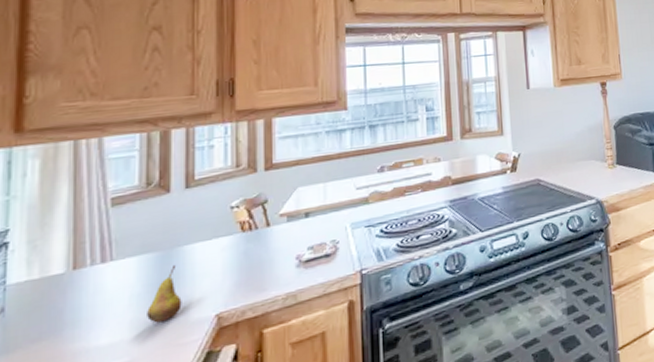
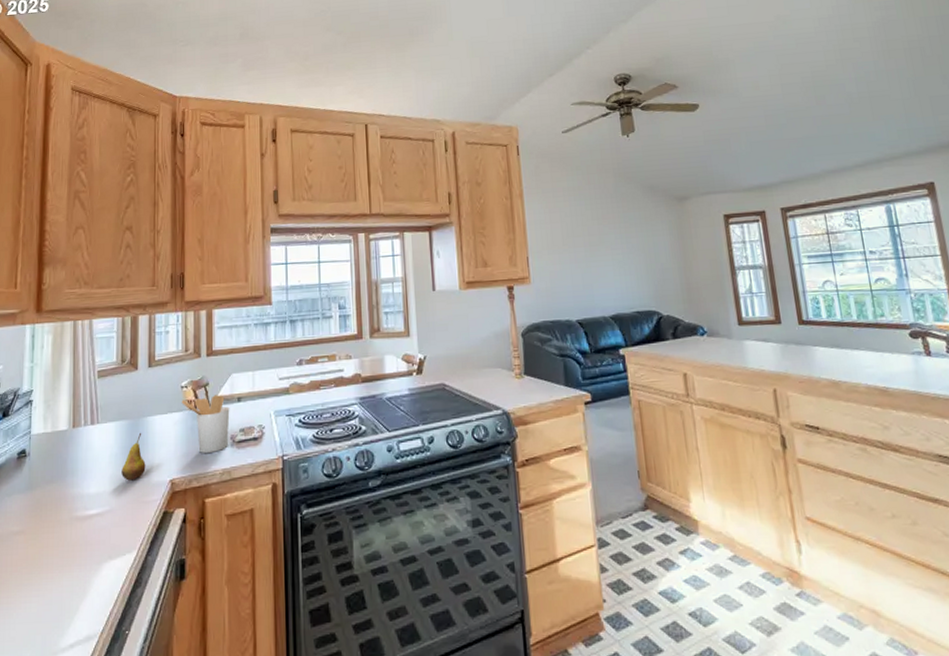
utensil holder: none [231,211,295,279] -> present [181,395,230,453]

